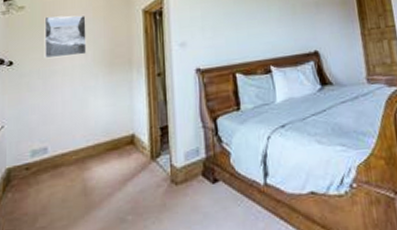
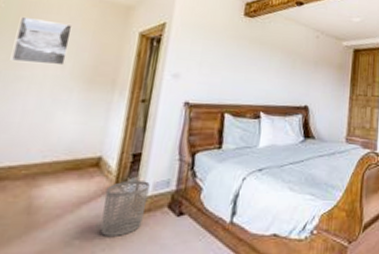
waste bin: none [144,152,182,210] -> present [100,181,150,236]

